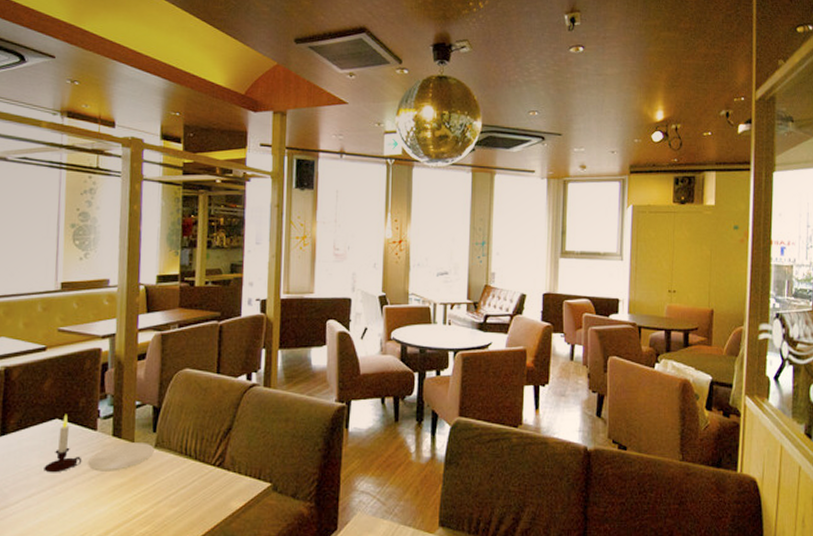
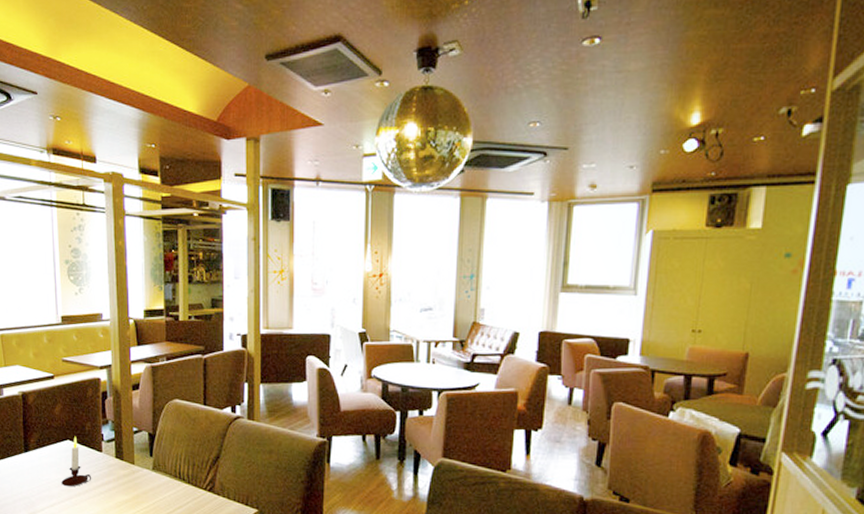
plate: present [88,443,154,472] -> none [97,464,152,489]

